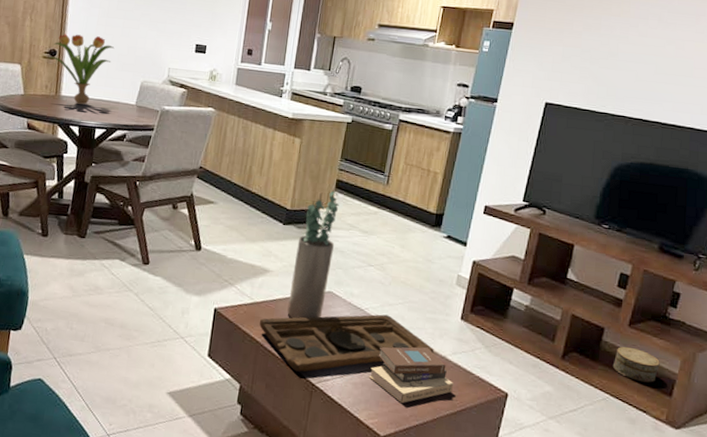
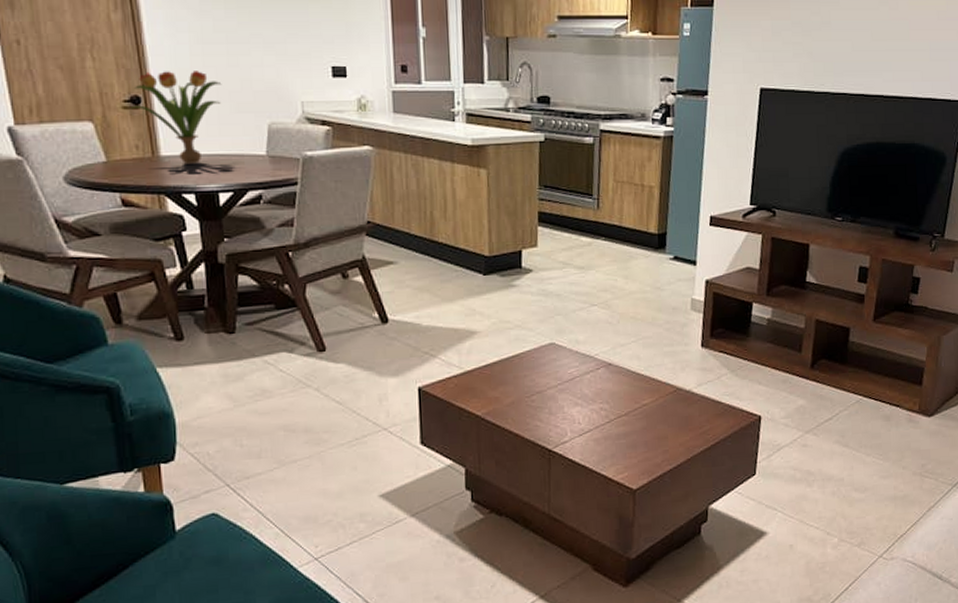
decorative tray: present [259,314,434,372] -> none [476,357,678,440]
vase: present [287,185,339,319] -> none [504,218,549,382]
books: present [368,346,454,403] -> none [610,384,704,450]
decorative box: present [612,347,660,383] -> none [862,343,908,377]

